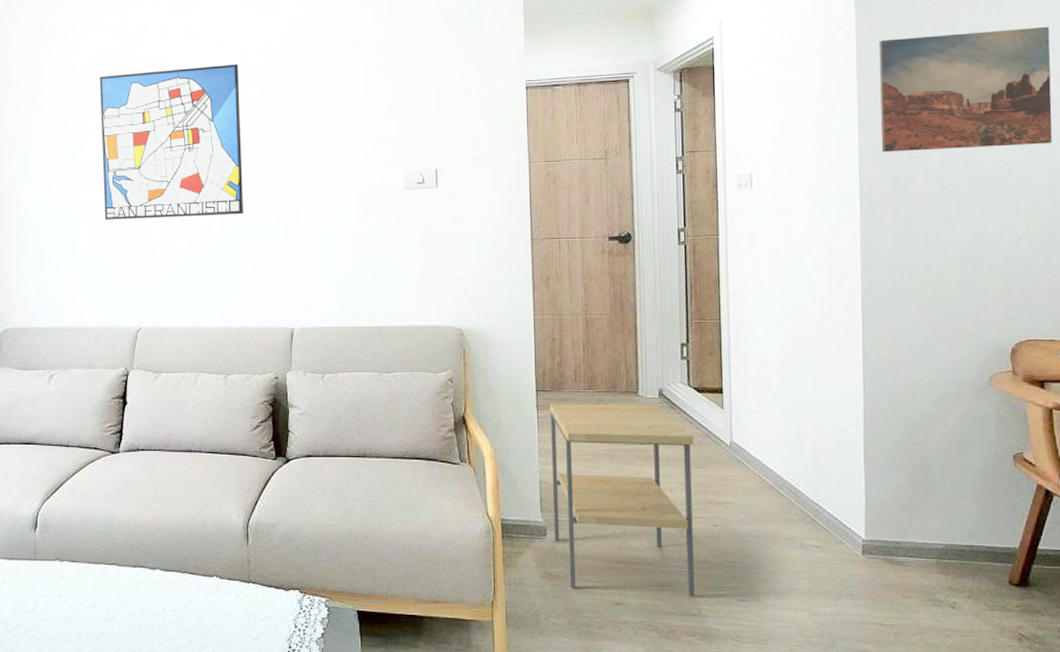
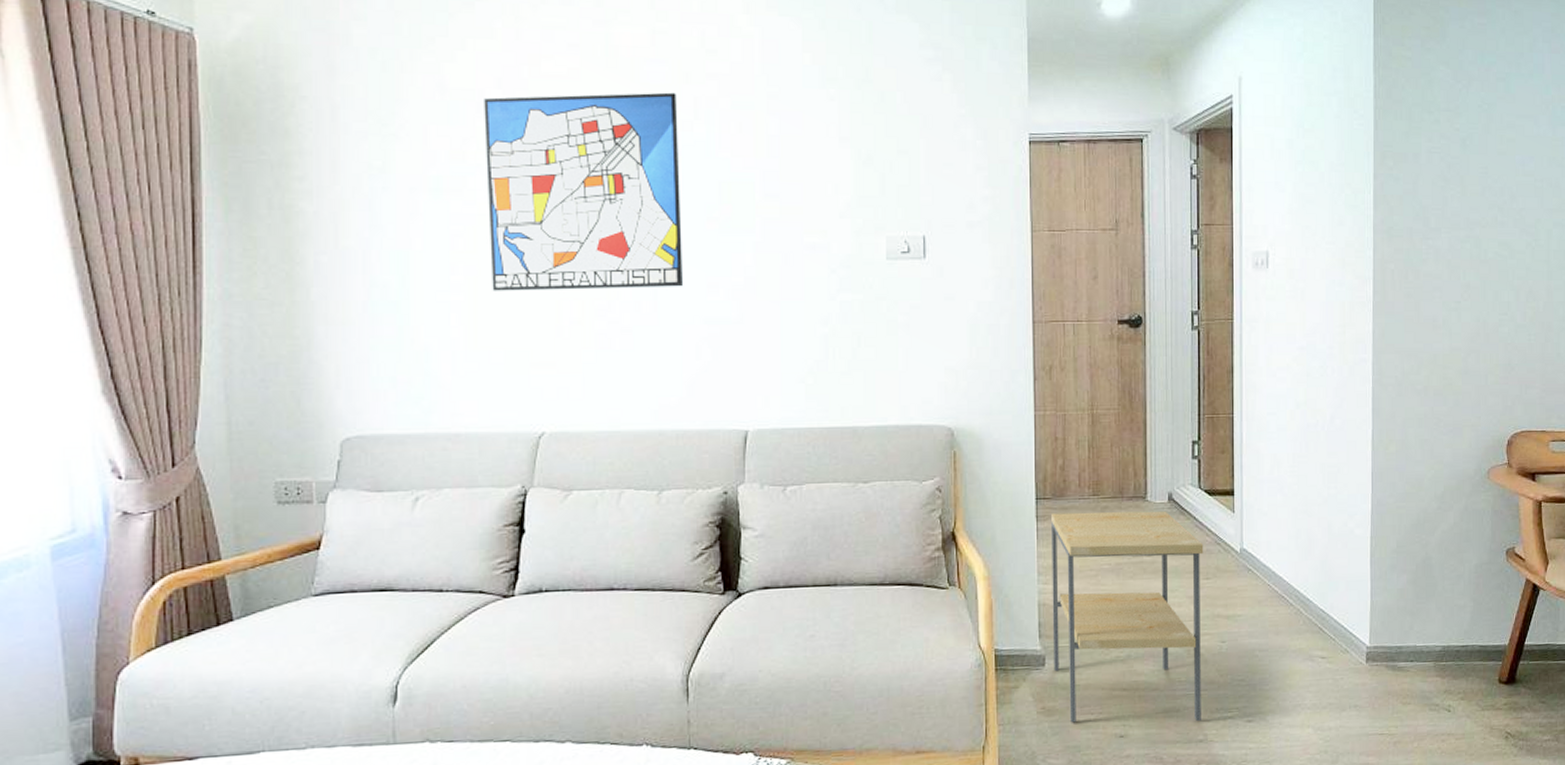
wall art: present [878,26,1052,152] -> none [1395,105,1551,232]

